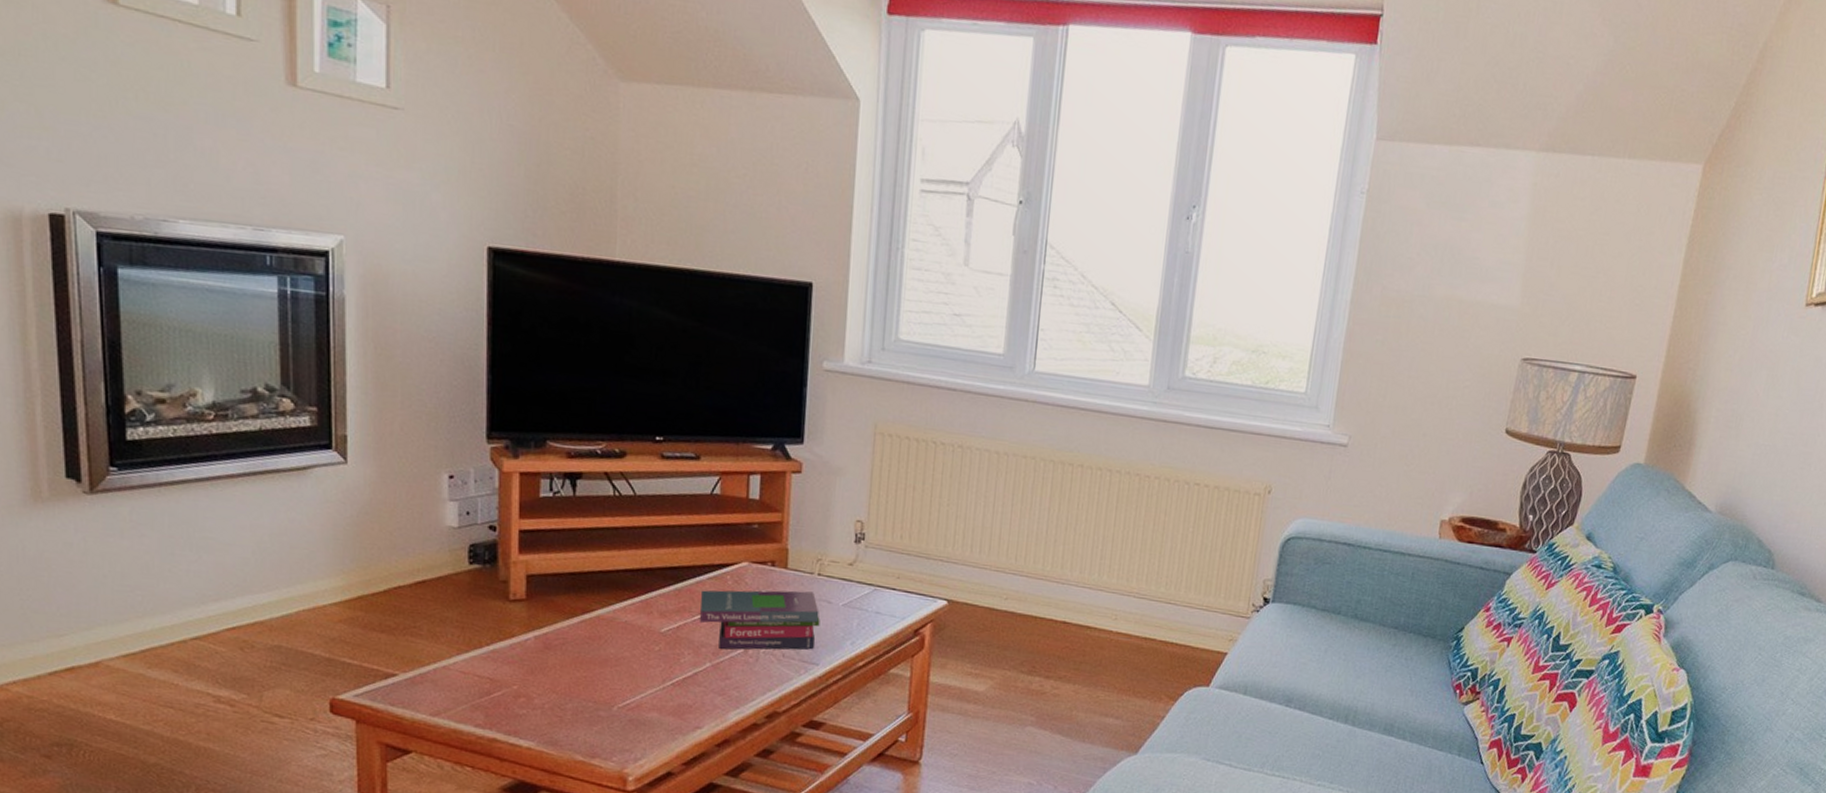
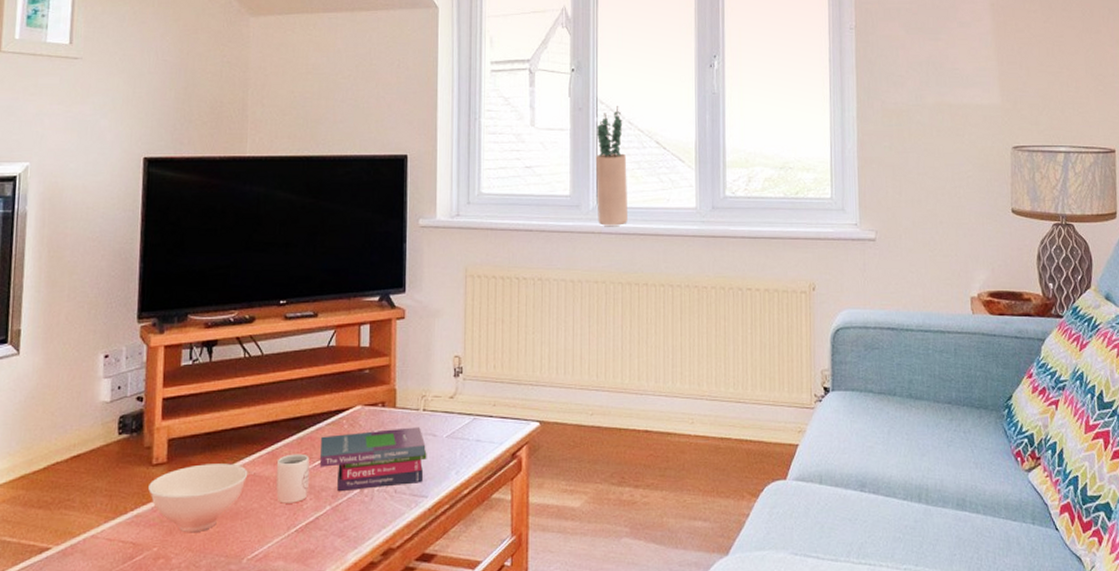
bowl: none [506,605,619,675] -> present [148,463,248,533]
mug: none [649,605,689,656] -> present [275,453,310,504]
vase: none [1033,254,1075,396] -> present [595,106,627,226]

